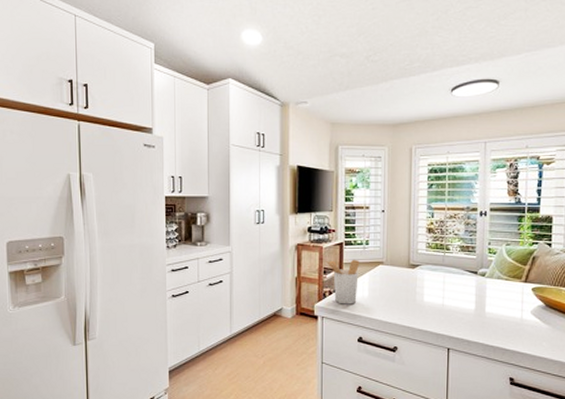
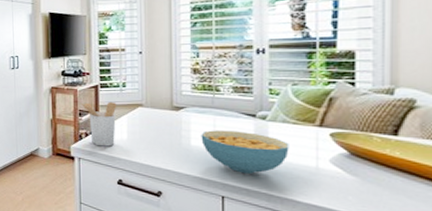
cereal bowl: none [432,286,502,326] -> present [201,130,289,174]

